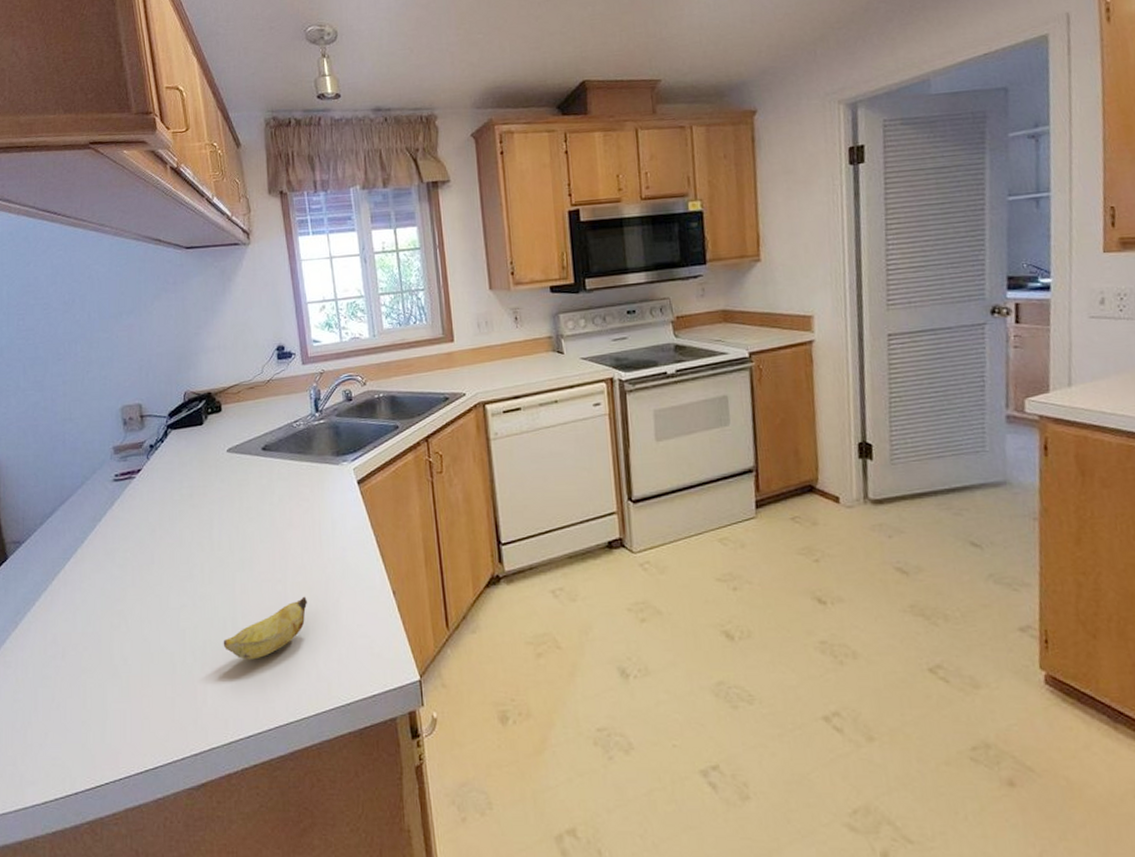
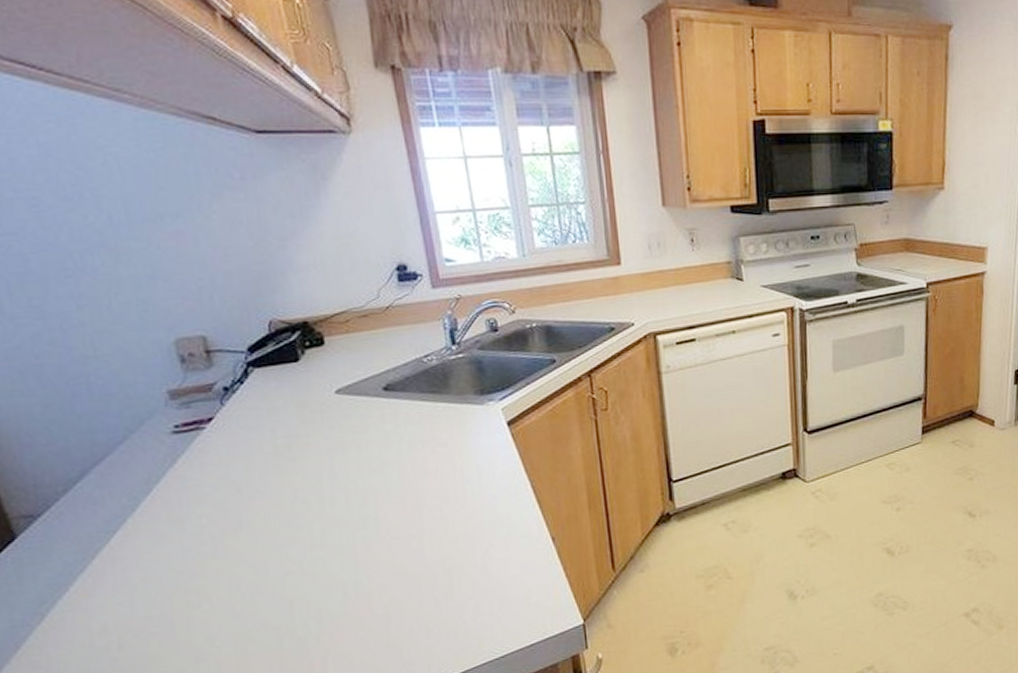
banana: present [223,596,307,660] -> none [344,551,450,625]

